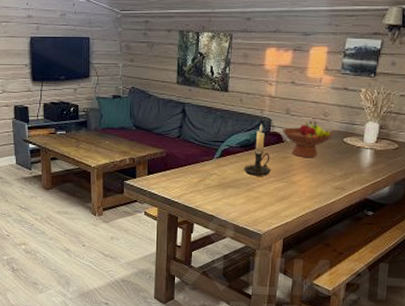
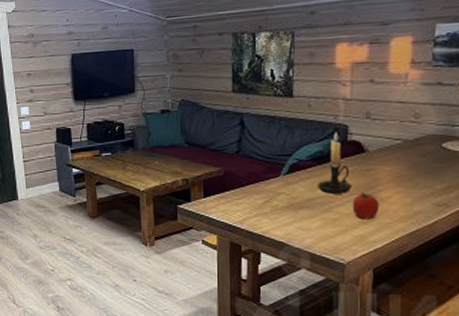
apple: none [270,176,292,199] -> present [352,192,380,220]
fruit bowl: present [283,120,333,158] -> none [363,124,427,170]

